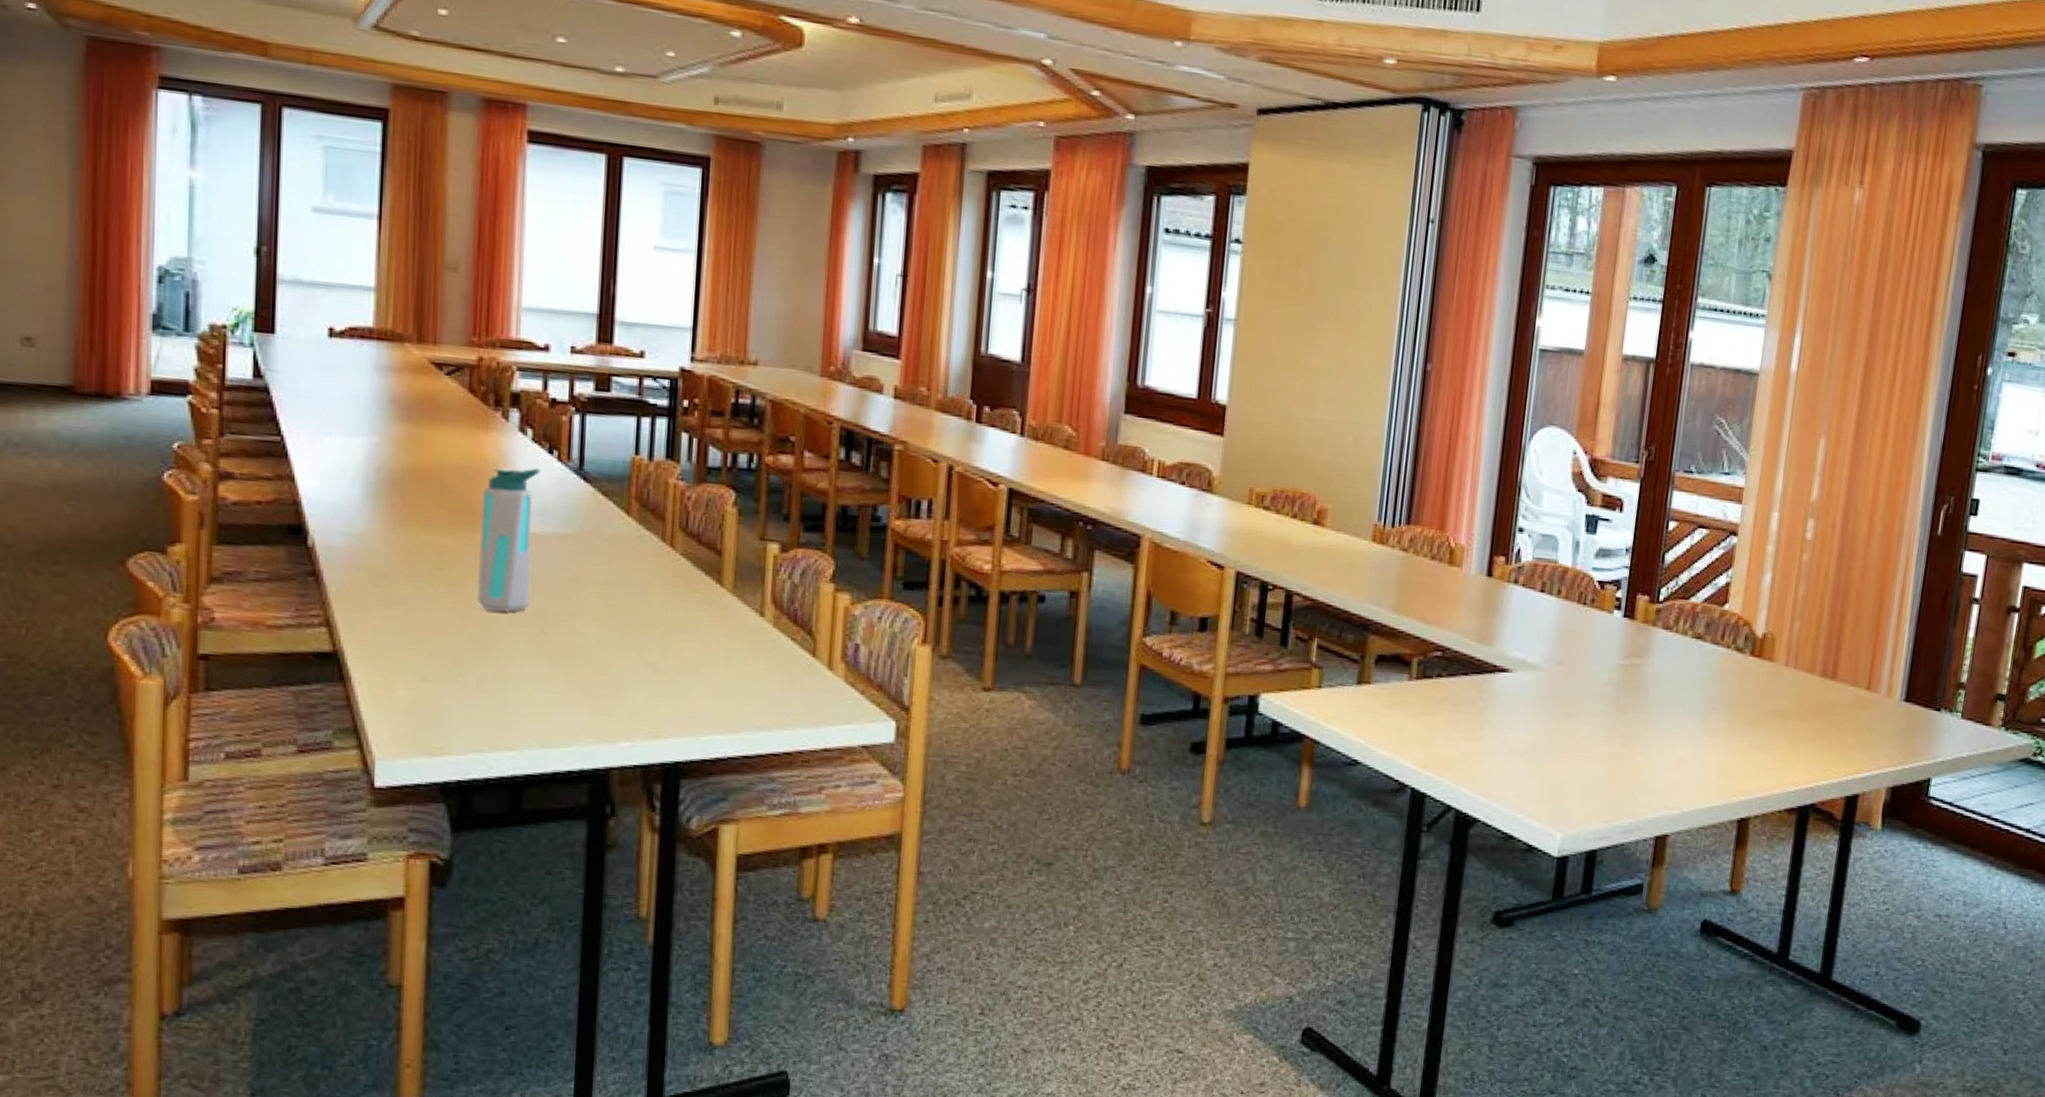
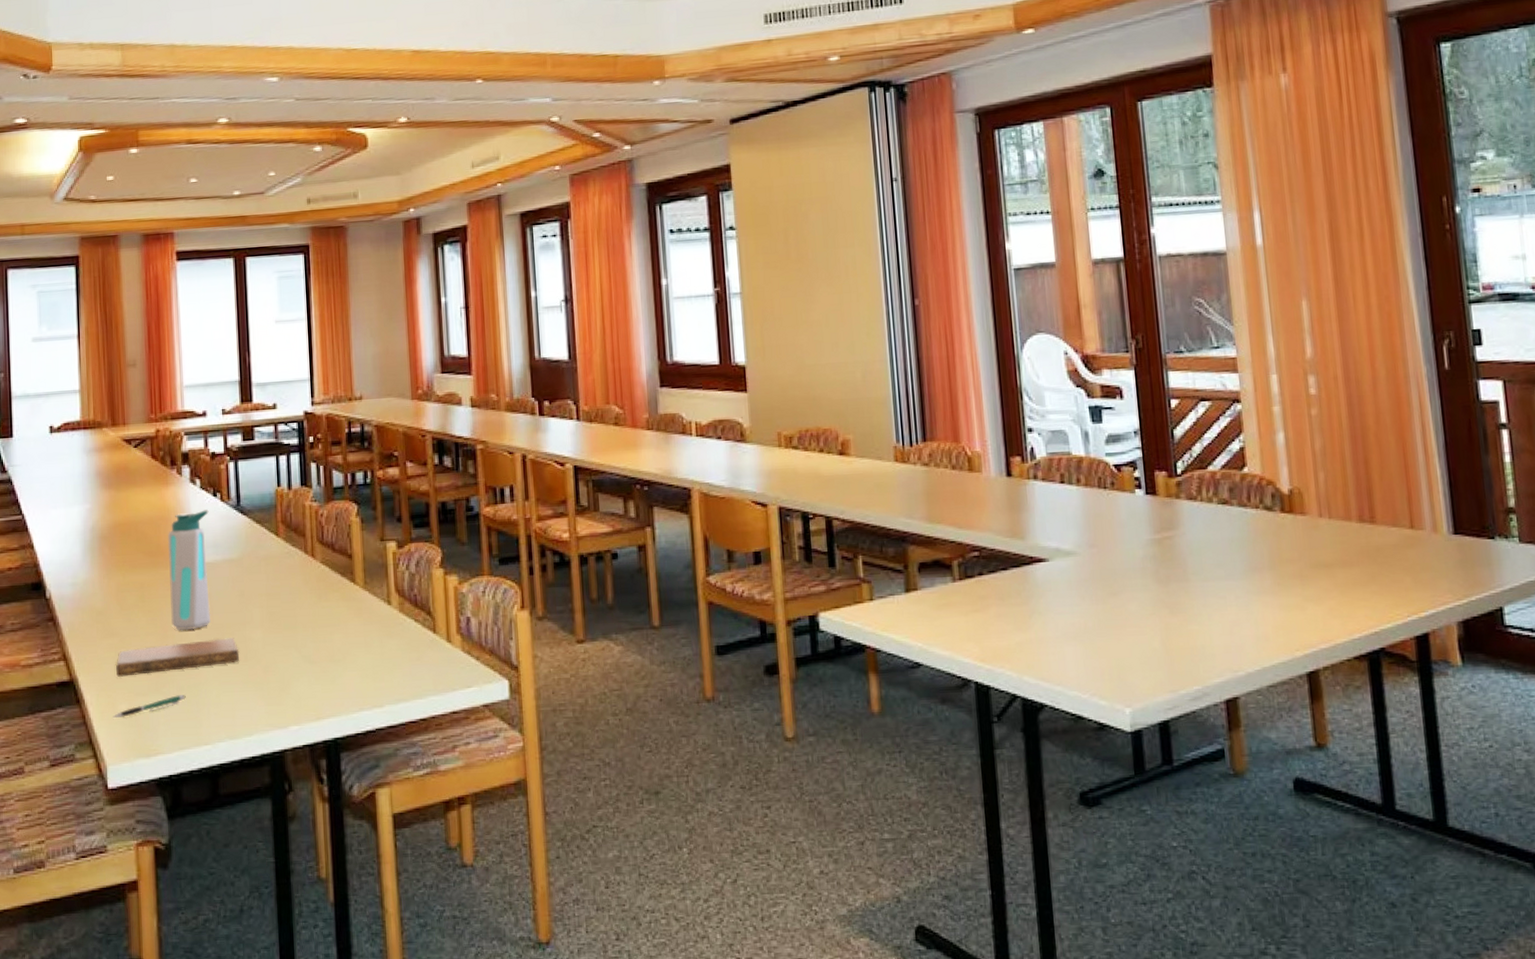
pen: none [388,687,488,705] -> present [113,695,186,718]
notebook: none [397,624,564,660] -> present [116,638,240,677]

